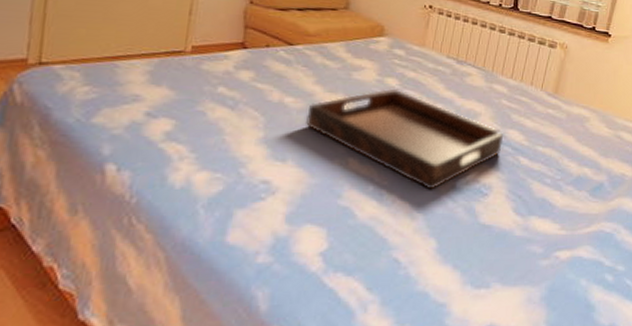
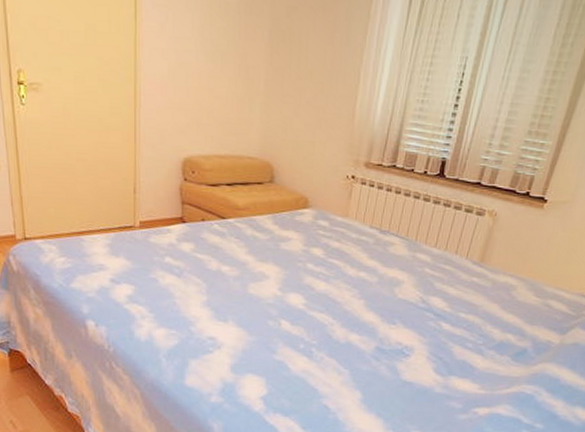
serving tray: present [306,88,504,190] -> none [242,257,426,350]

